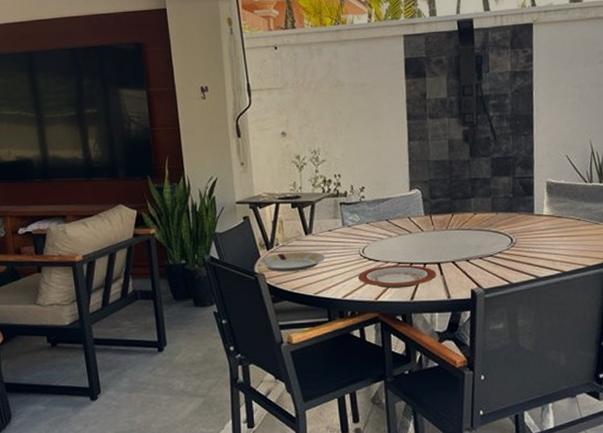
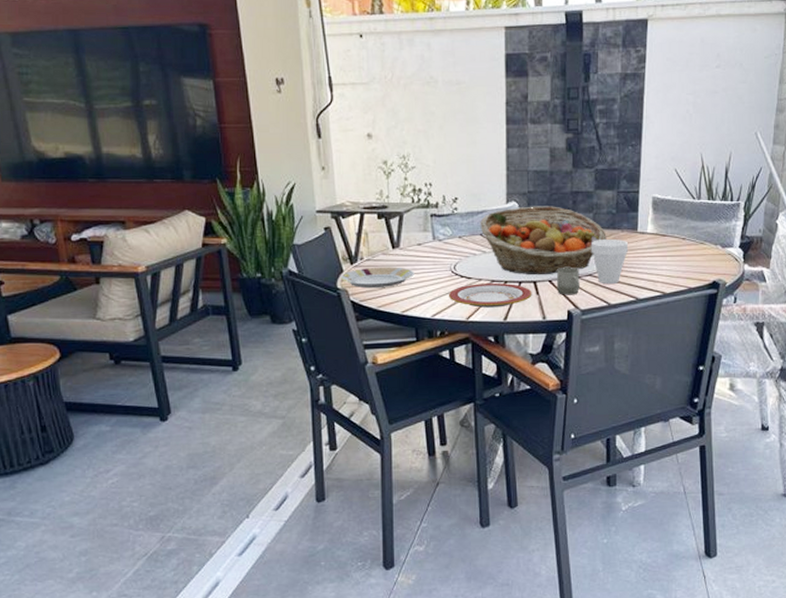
fruit basket: none [386,192,505,257] -> present [480,206,607,275]
cup: none [459,249,482,275] -> present [557,268,580,295]
cup: none [490,222,527,265] -> present [590,240,629,285]

